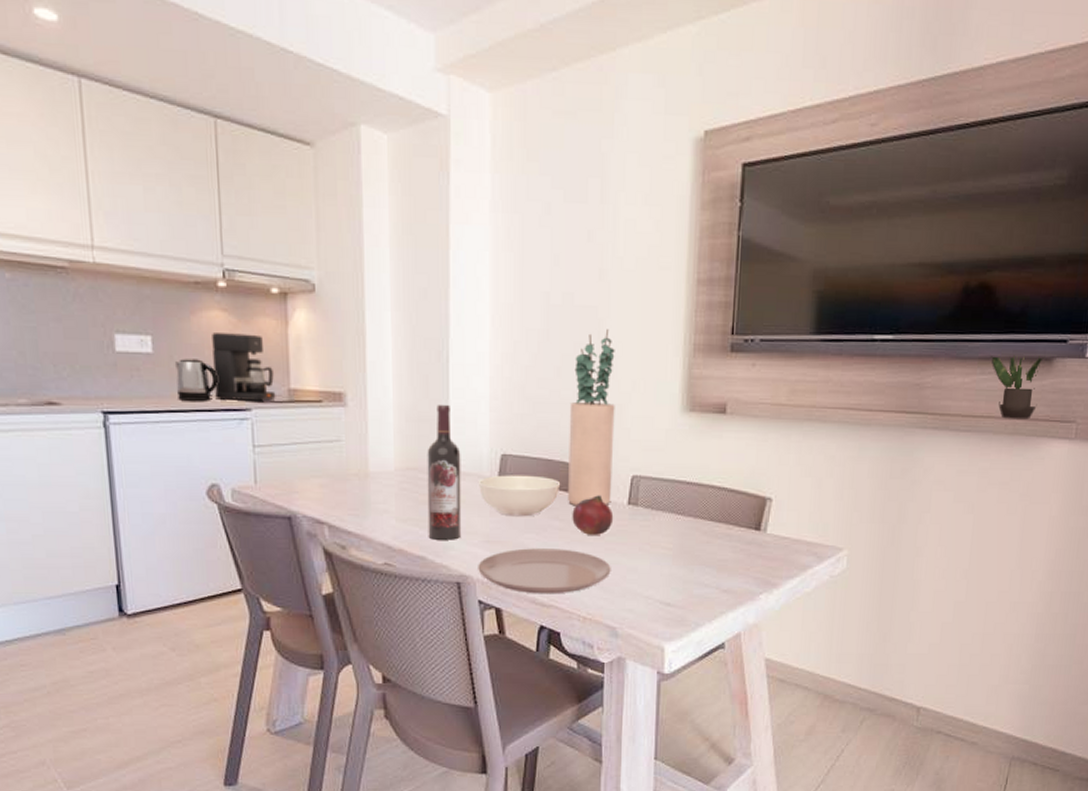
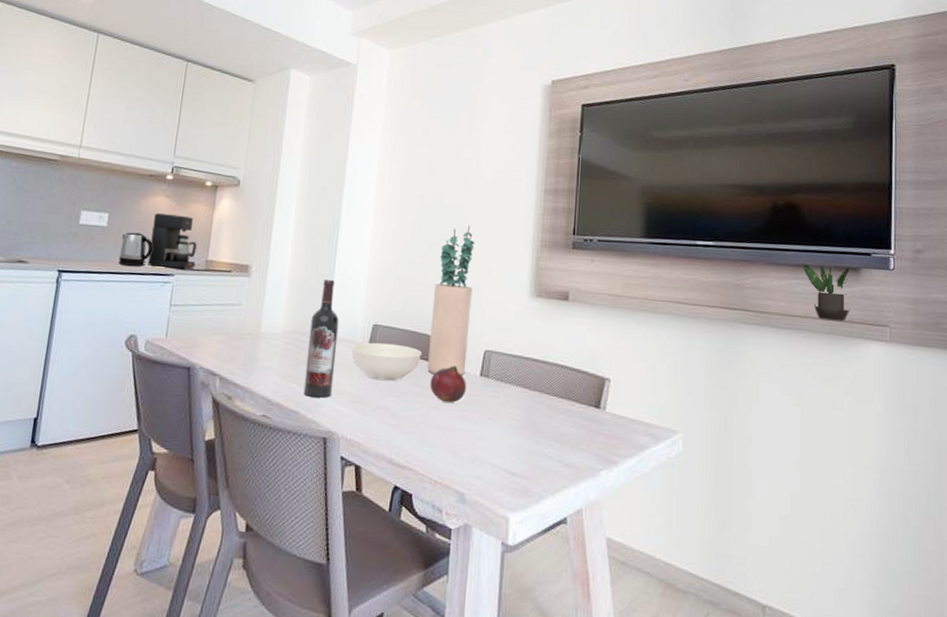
plate: present [478,548,611,594] -> none [343,410,463,456]

